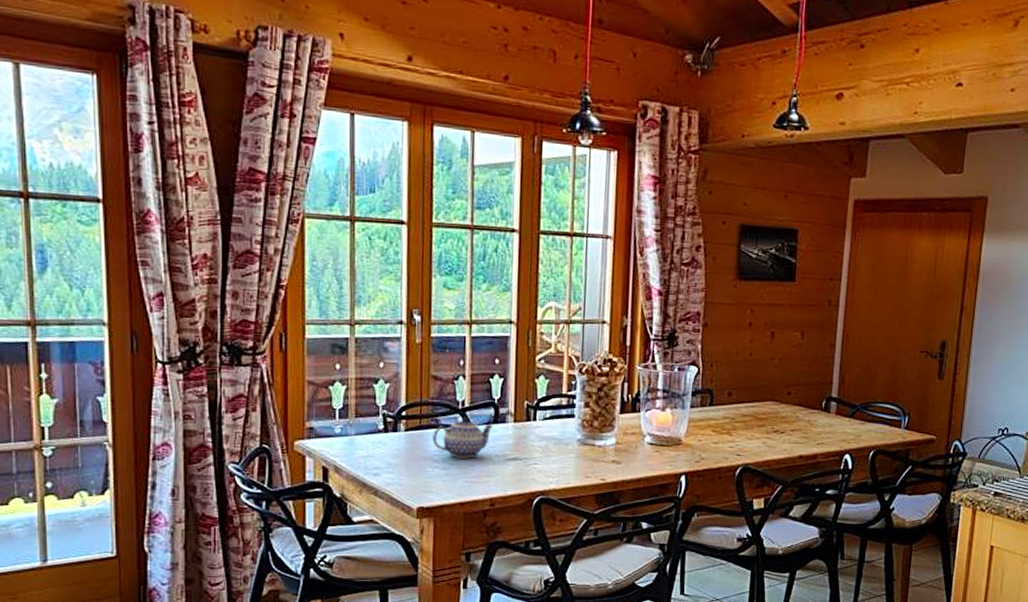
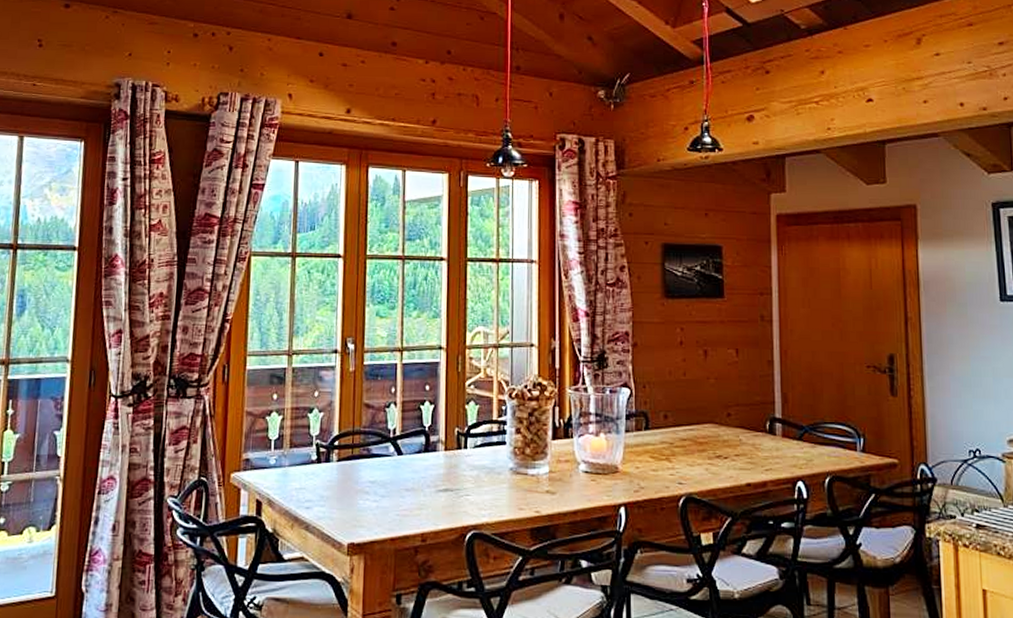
teapot: present [432,417,493,458] -> none [364,446,424,490]

